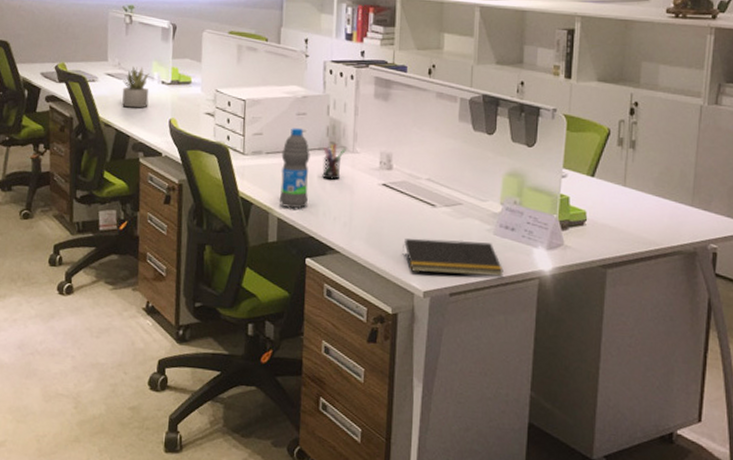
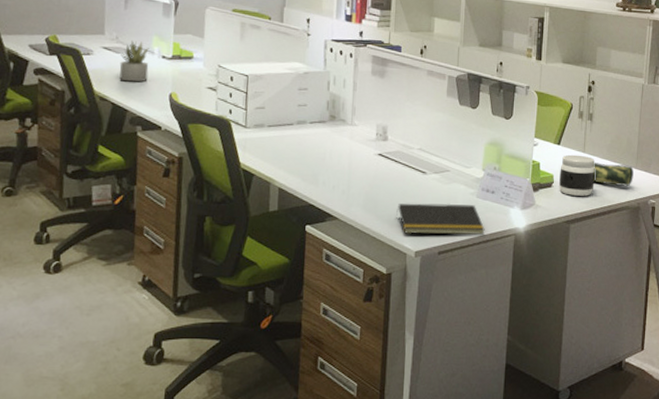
water bottle: present [279,128,310,209] -> none [280,102,311,179]
pen holder: present [322,144,346,180] -> none [322,118,345,151]
jar: none [593,188,638,237] -> present [559,154,595,196]
pencil case: none [636,198,689,227] -> present [593,162,634,186]

